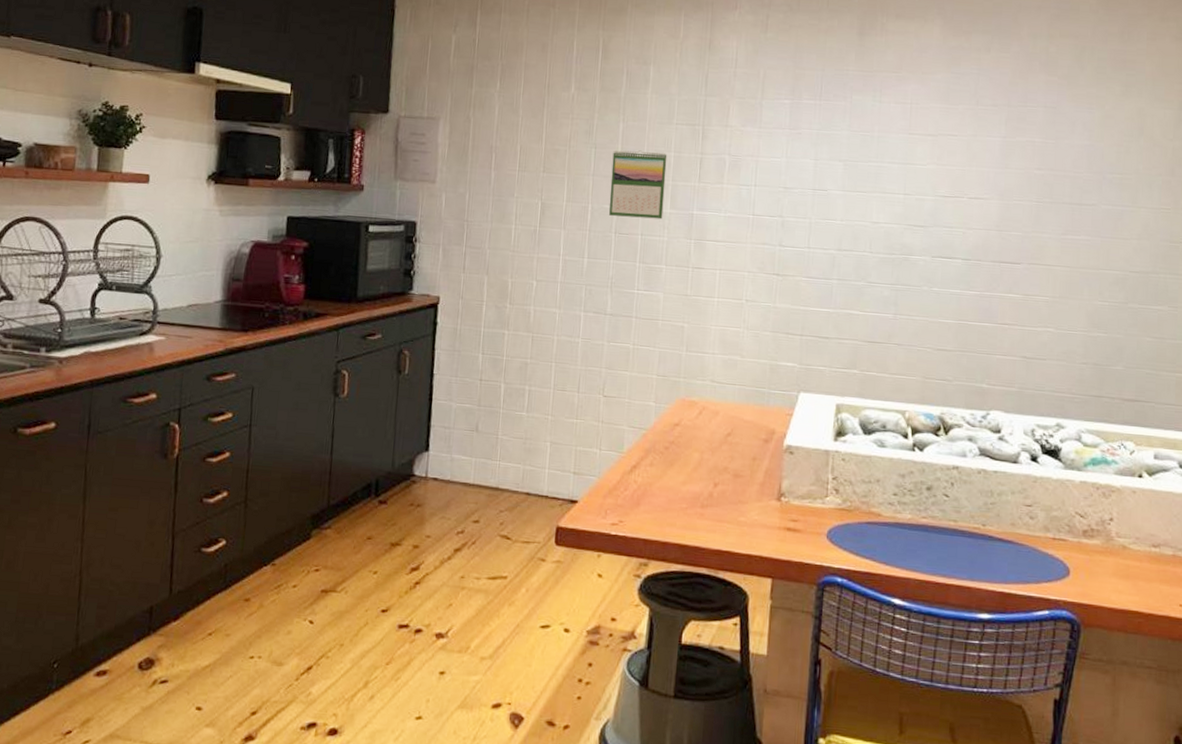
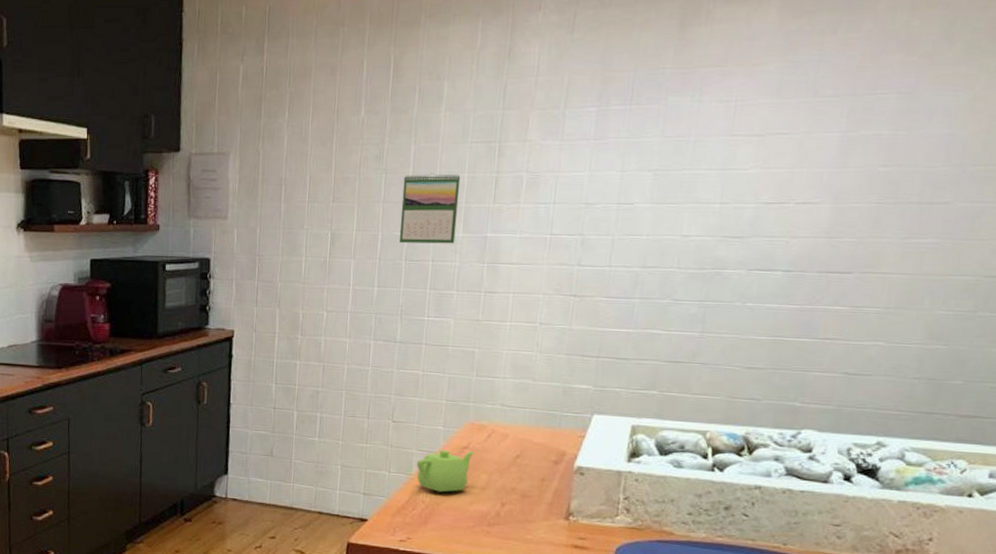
teapot: none [627,426,687,472] -> present [416,449,475,492]

